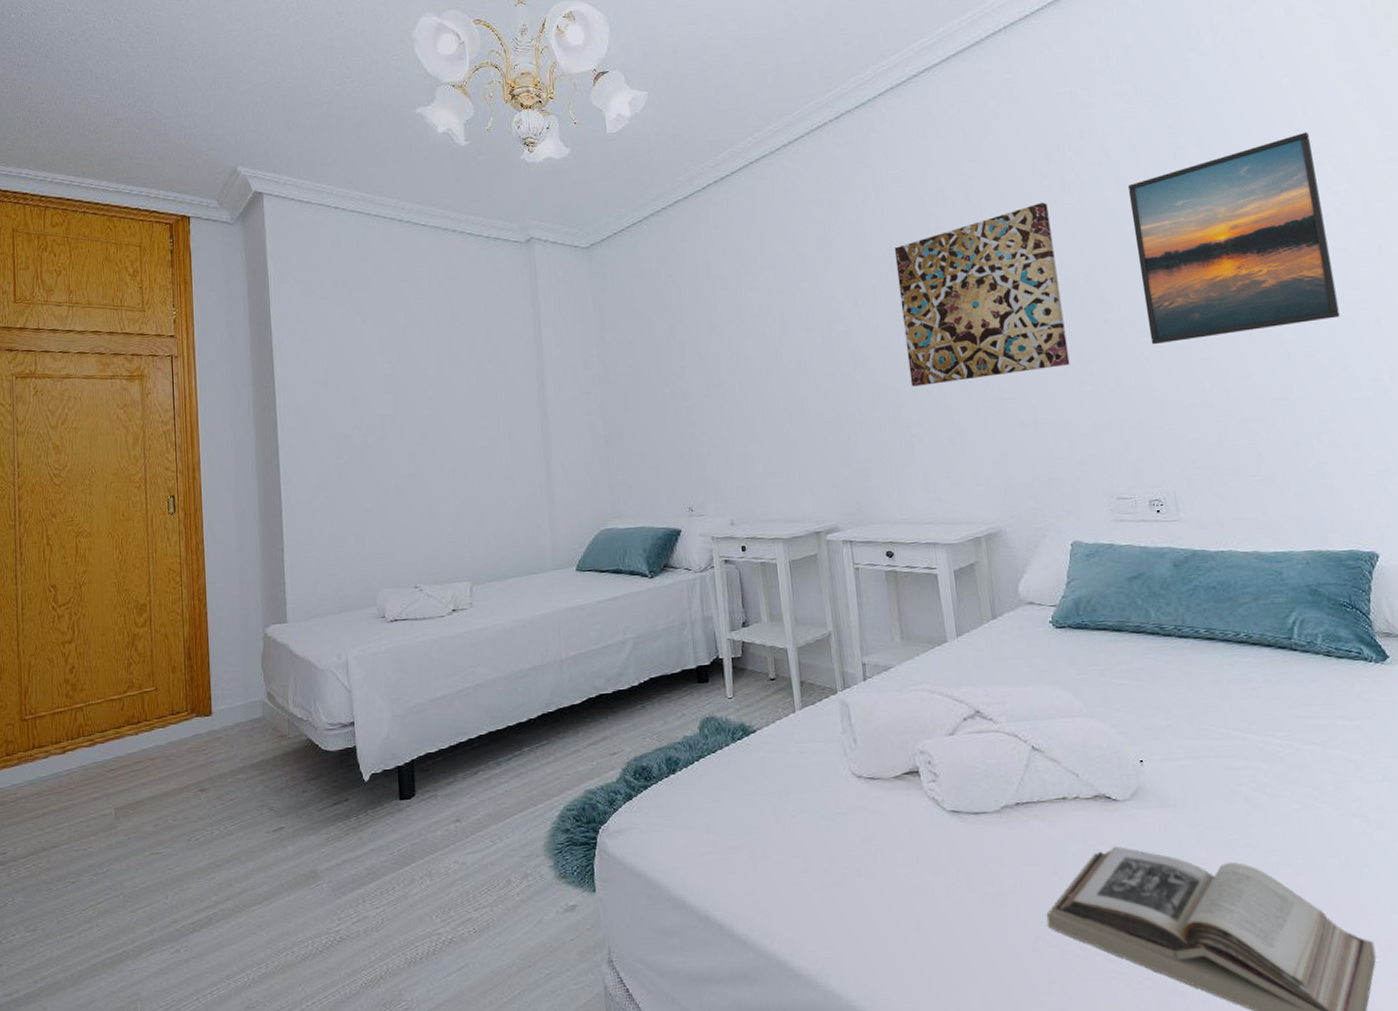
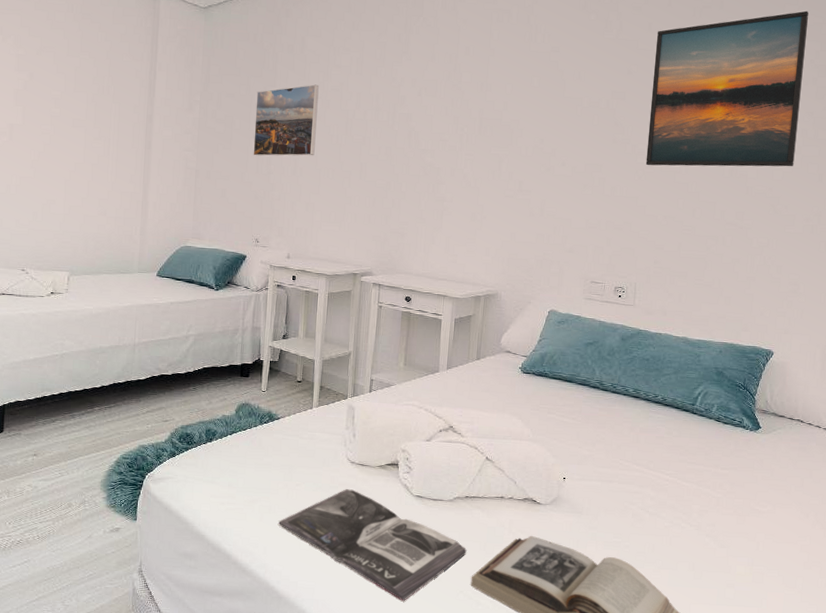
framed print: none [662,313,743,408] -> present [253,84,319,157]
magazine: none [778,813,1033,962] -> present [279,489,467,602]
wall art: present [894,202,1070,387] -> none [451,33,590,172]

